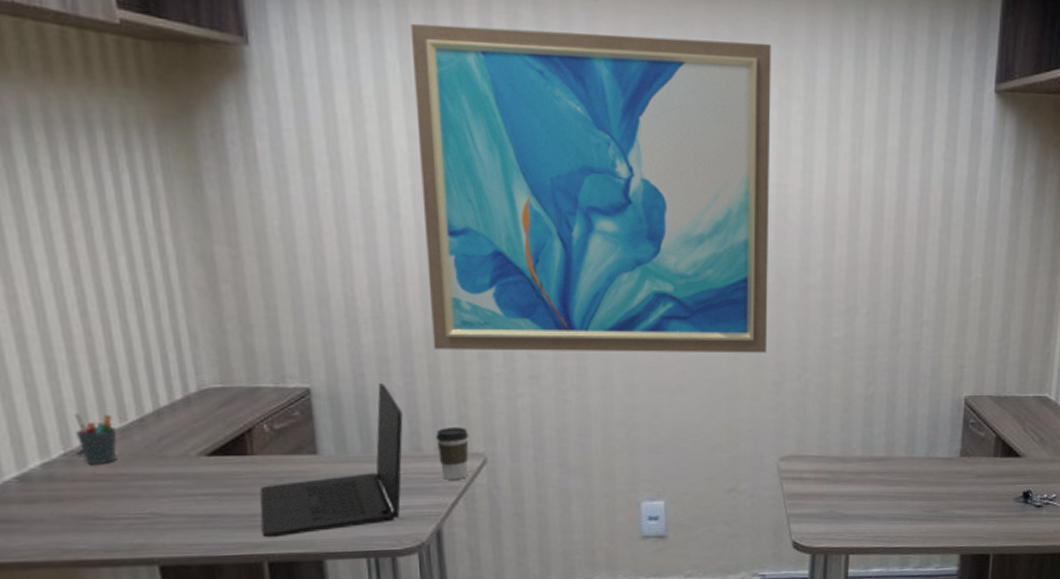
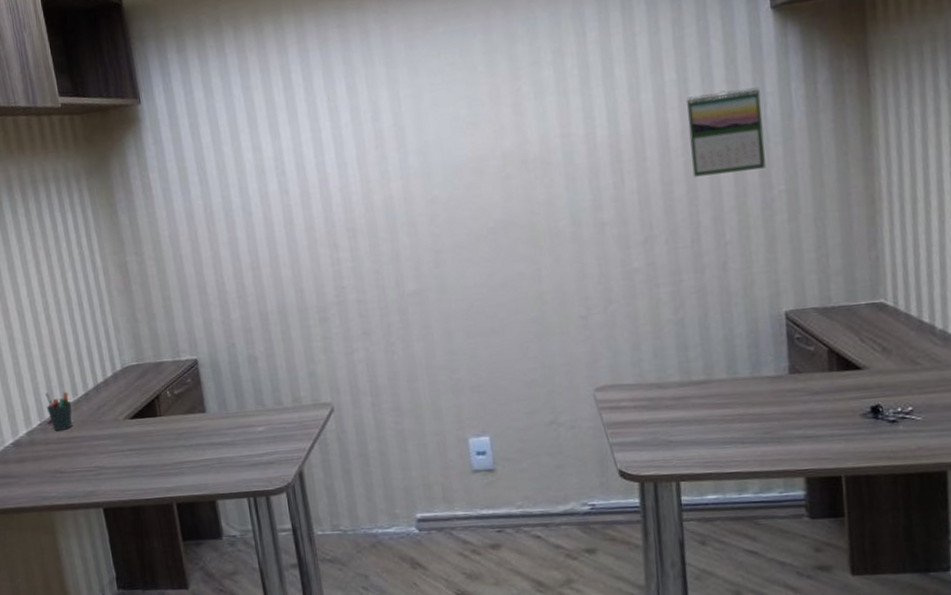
laptop: present [260,383,403,538] -> none [167,350,270,483]
wall art: present [410,23,771,354] -> none [248,13,570,319]
coffee cup: present [436,427,469,480] -> none [292,382,319,428]
calendar: none [901,168,973,253] -> present [686,87,766,177]

